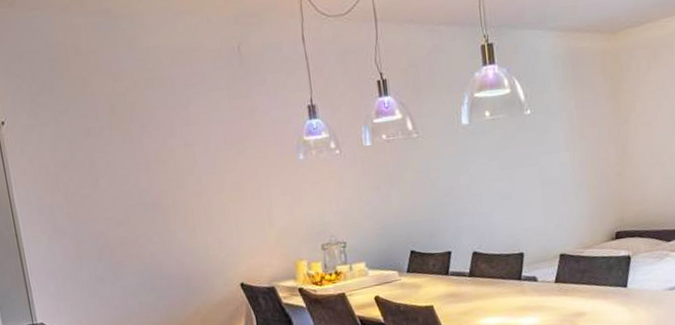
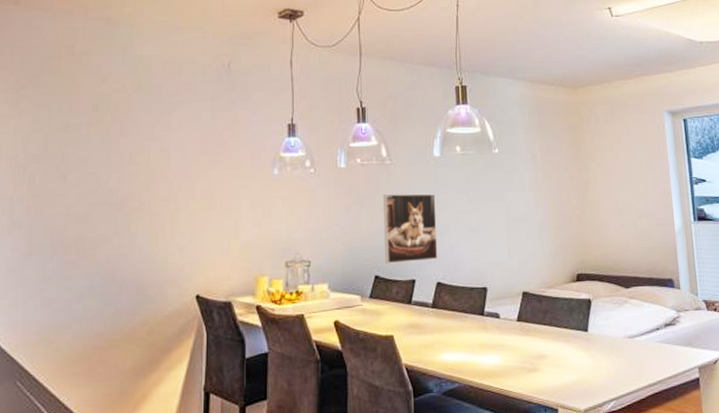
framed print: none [411,164,473,239] -> present [382,193,438,264]

